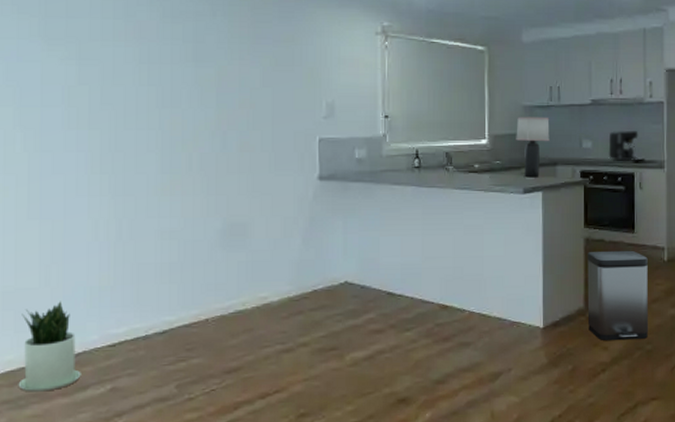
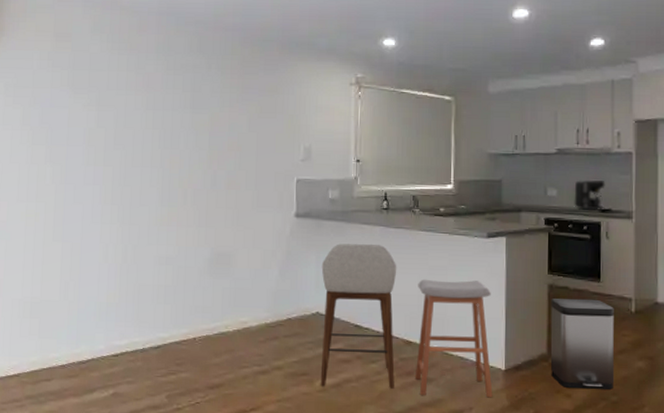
planter: present [18,301,81,392] -> none [39,313,90,391]
bar stool: none [349,205,431,361] -> present [320,243,397,389]
stool: none [451,238,531,360] -> present [414,279,493,398]
table lamp: present [516,116,550,178] -> none [481,164,515,223]

